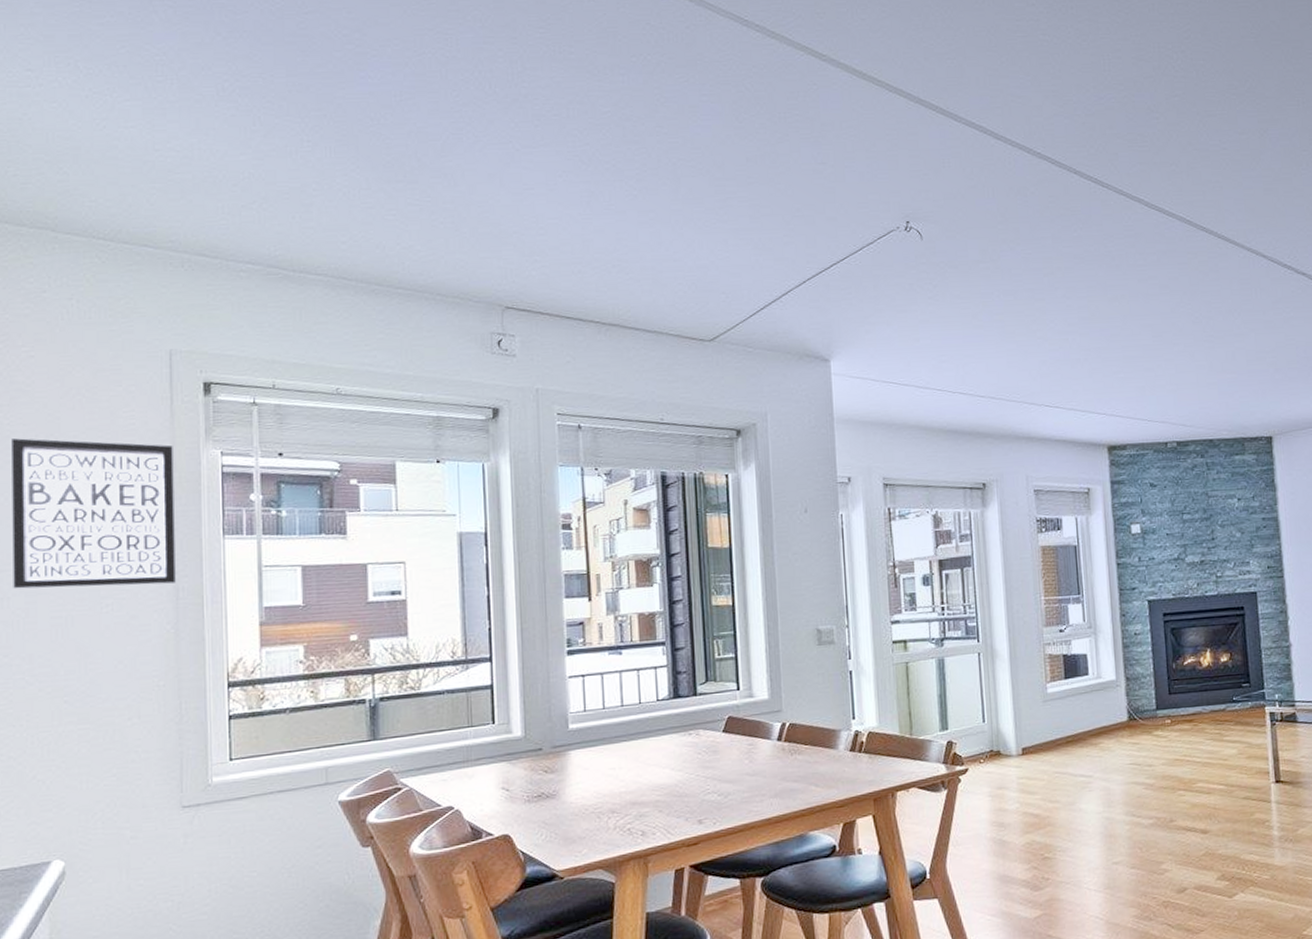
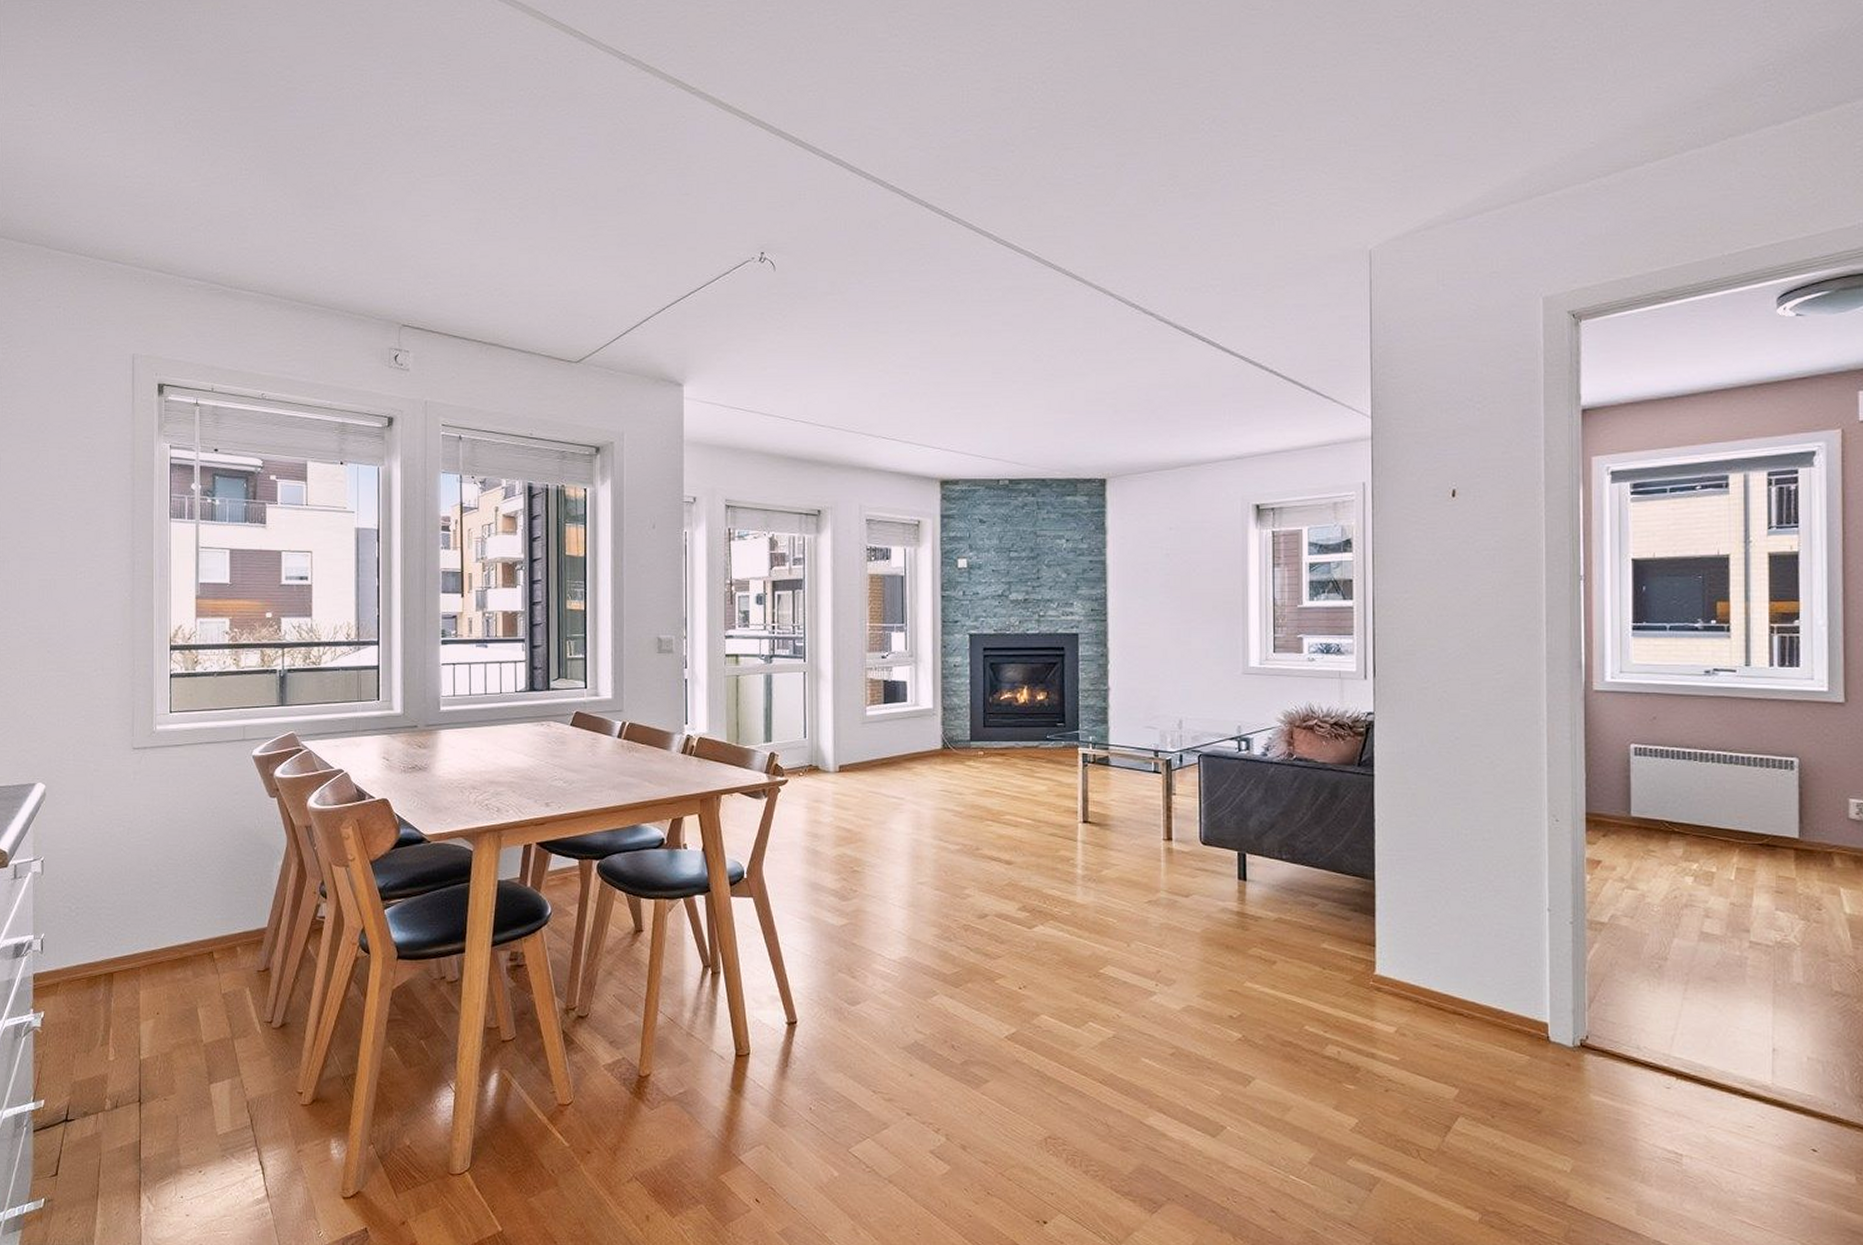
wall art: present [12,438,176,589] -> none [12,426,133,557]

